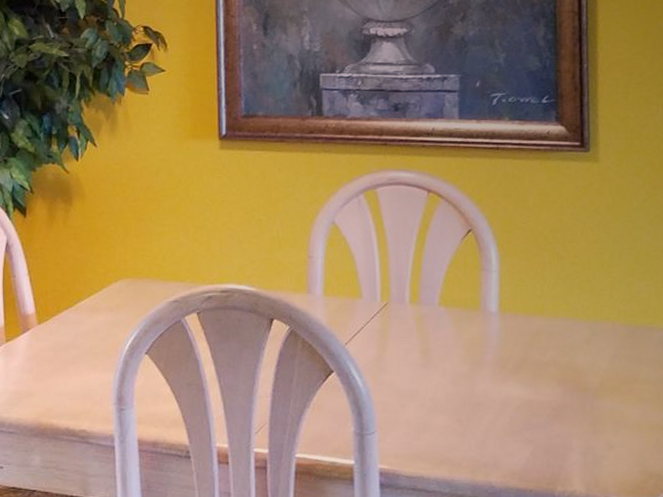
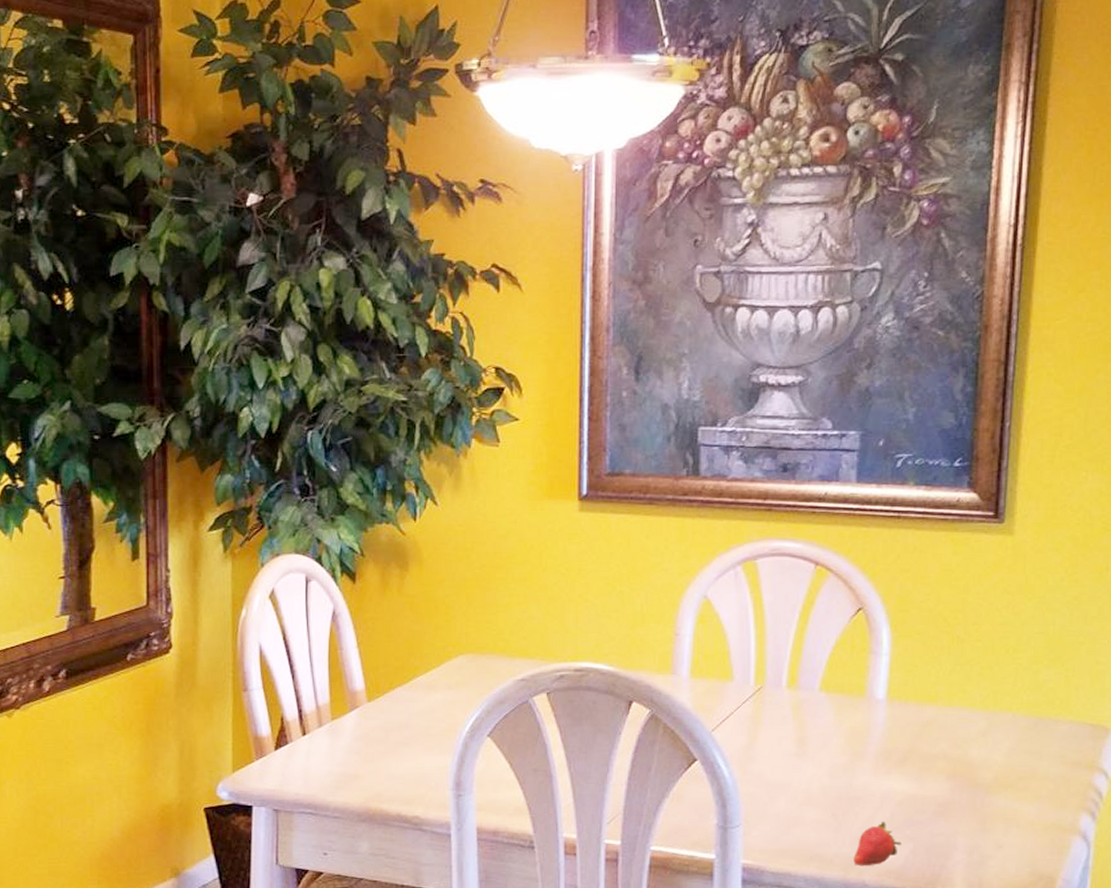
fruit: none [479,425,523,469] -> present [853,821,903,866]

